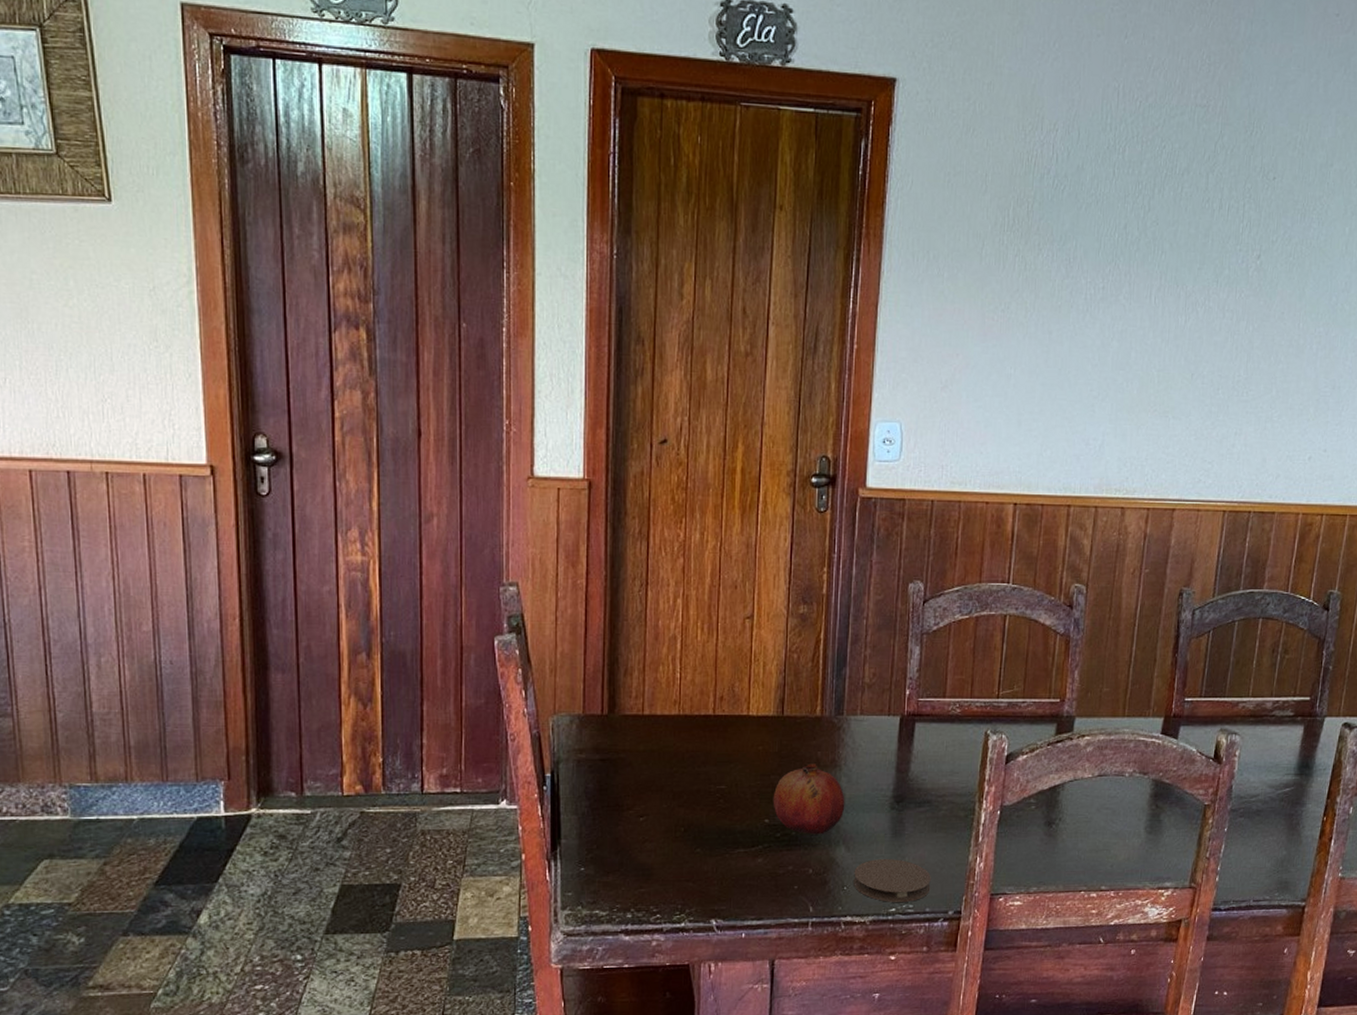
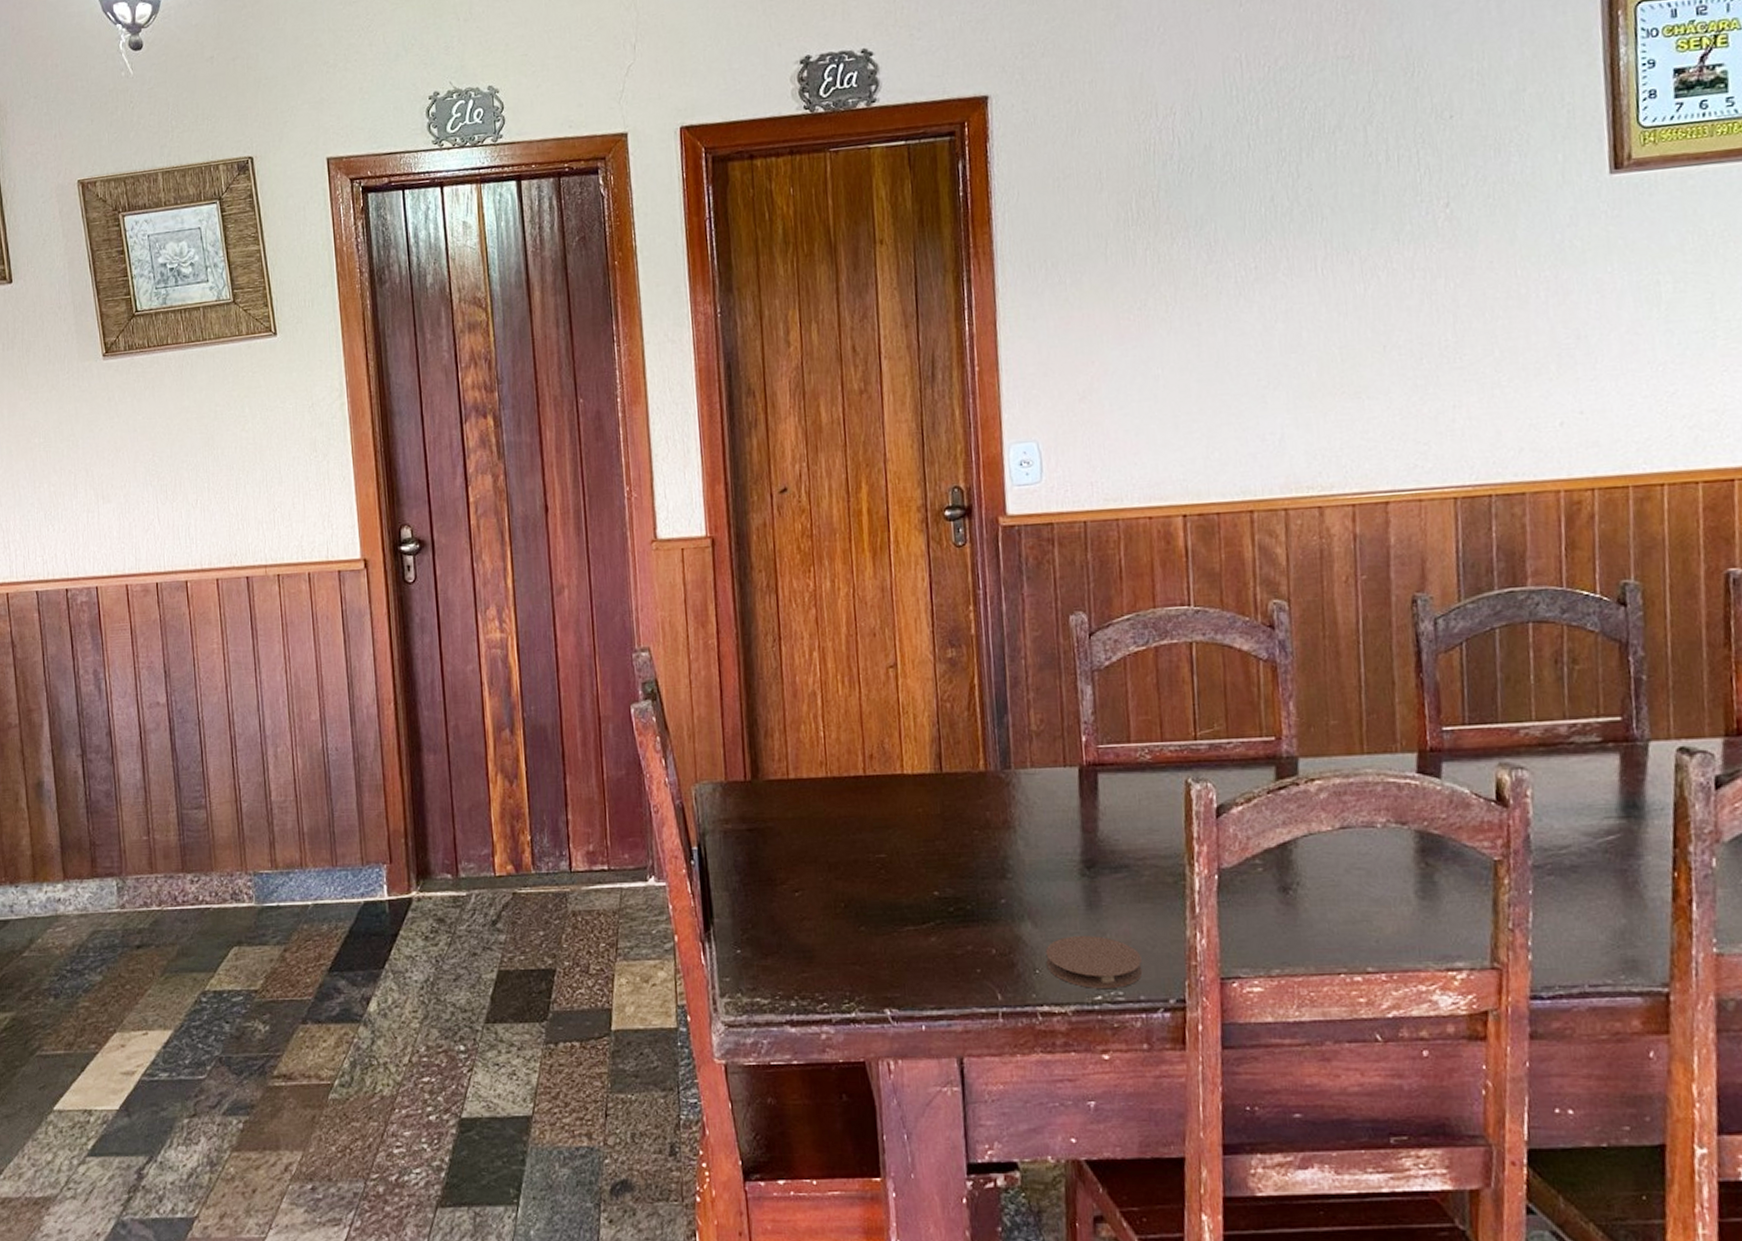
fruit: present [773,763,845,835] -> none [940,825,1026,908]

